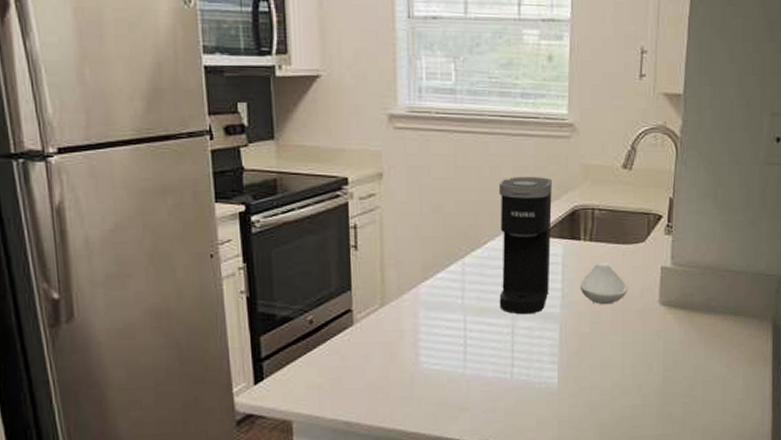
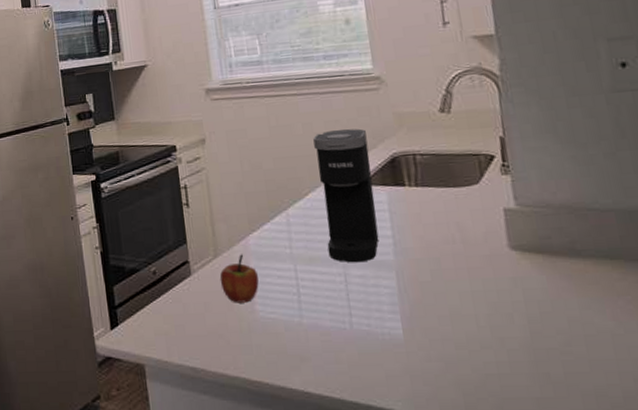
apple: none [384,303,426,355] -> present [219,254,259,303]
spoon rest: present [581,262,629,305] -> none [412,207,469,251]

